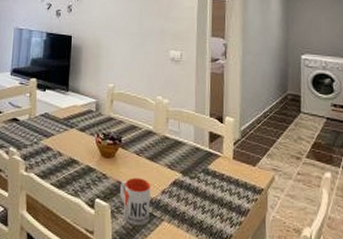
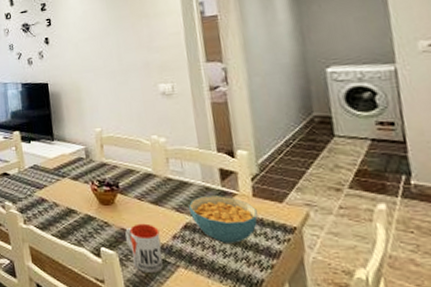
cereal bowl: none [180,156,235,201] -> present [189,195,258,243]

